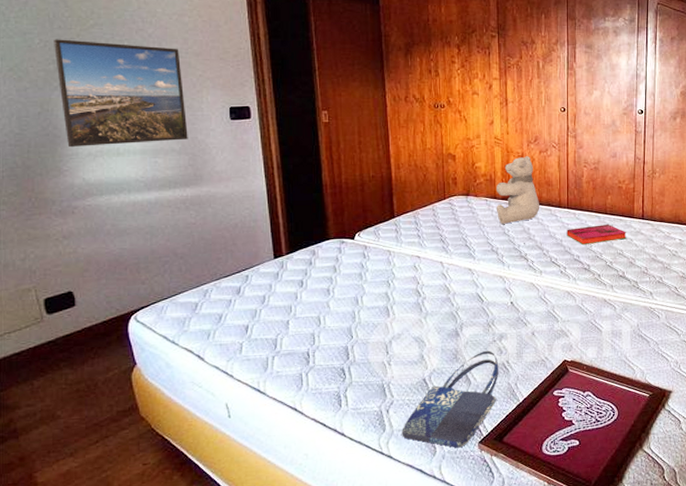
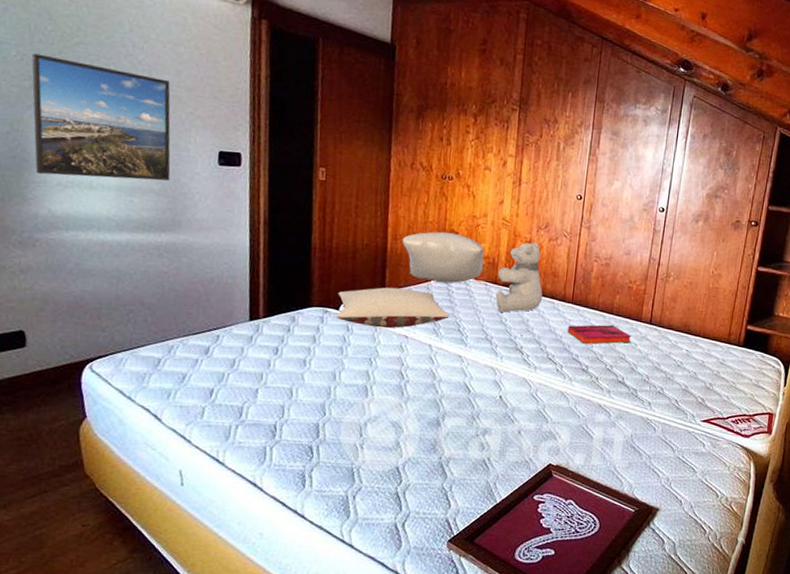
pillow: none [352,212,456,252] -> present [337,287,450,329]
shopping bag: present [402,350,498,448] -> none [366,444,479,545]
pillow: none [404,156,481,203] -> present [402,231,484,283]

